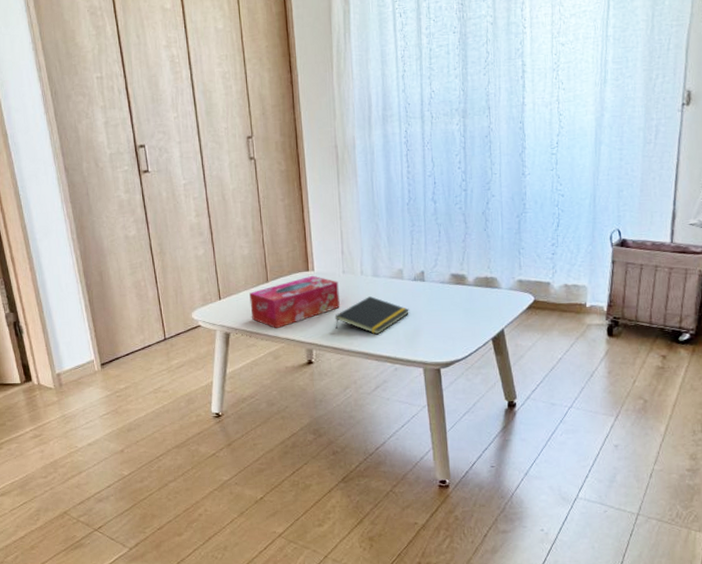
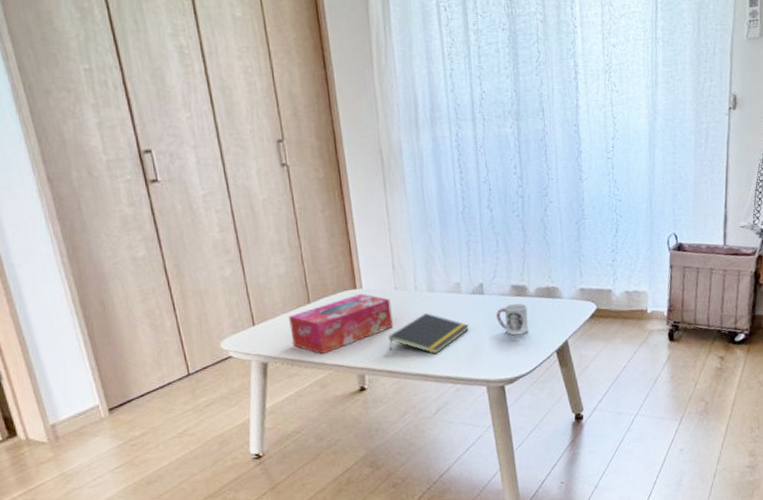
cup: none [435,291,466,322] -> present [495,303,529,336]

